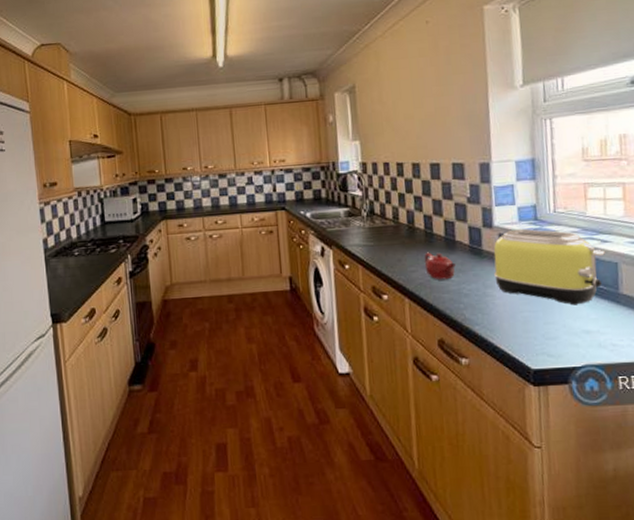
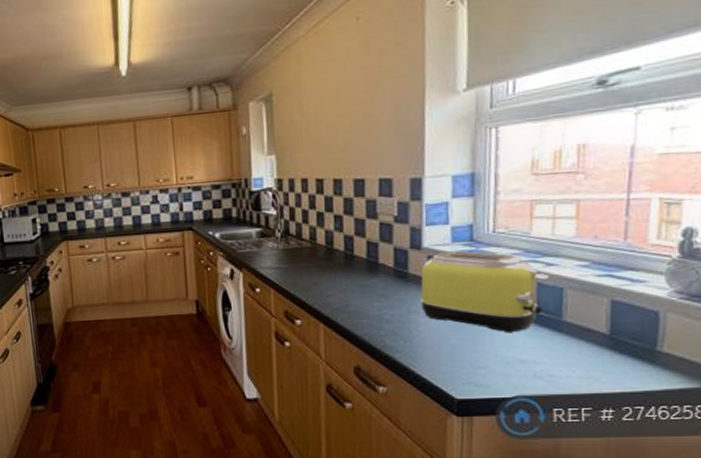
teapot: present [424,252,456,280] -> none [342,275,377,305]

